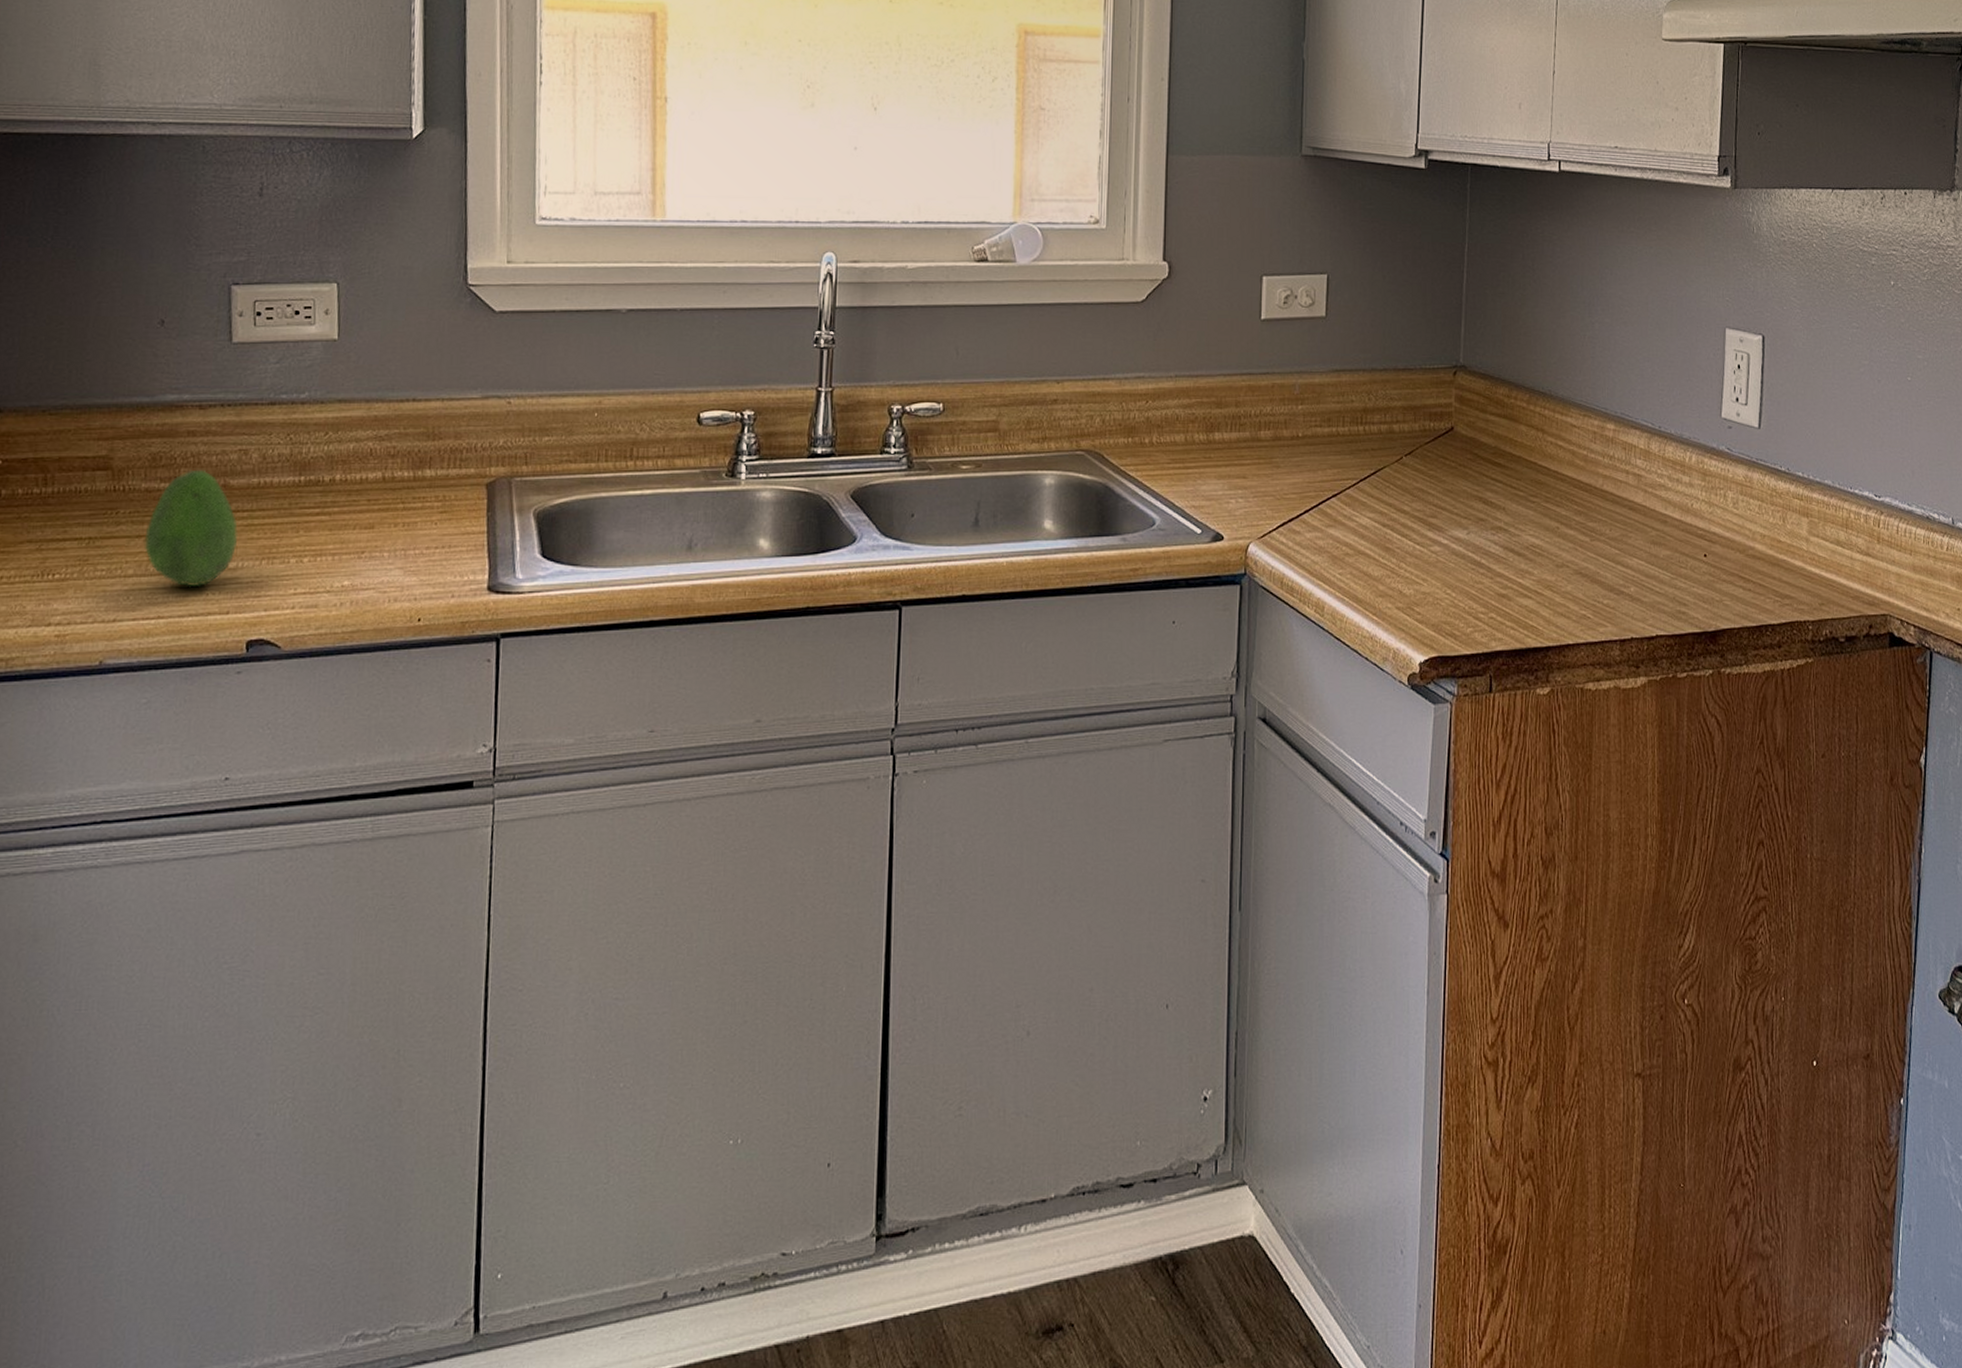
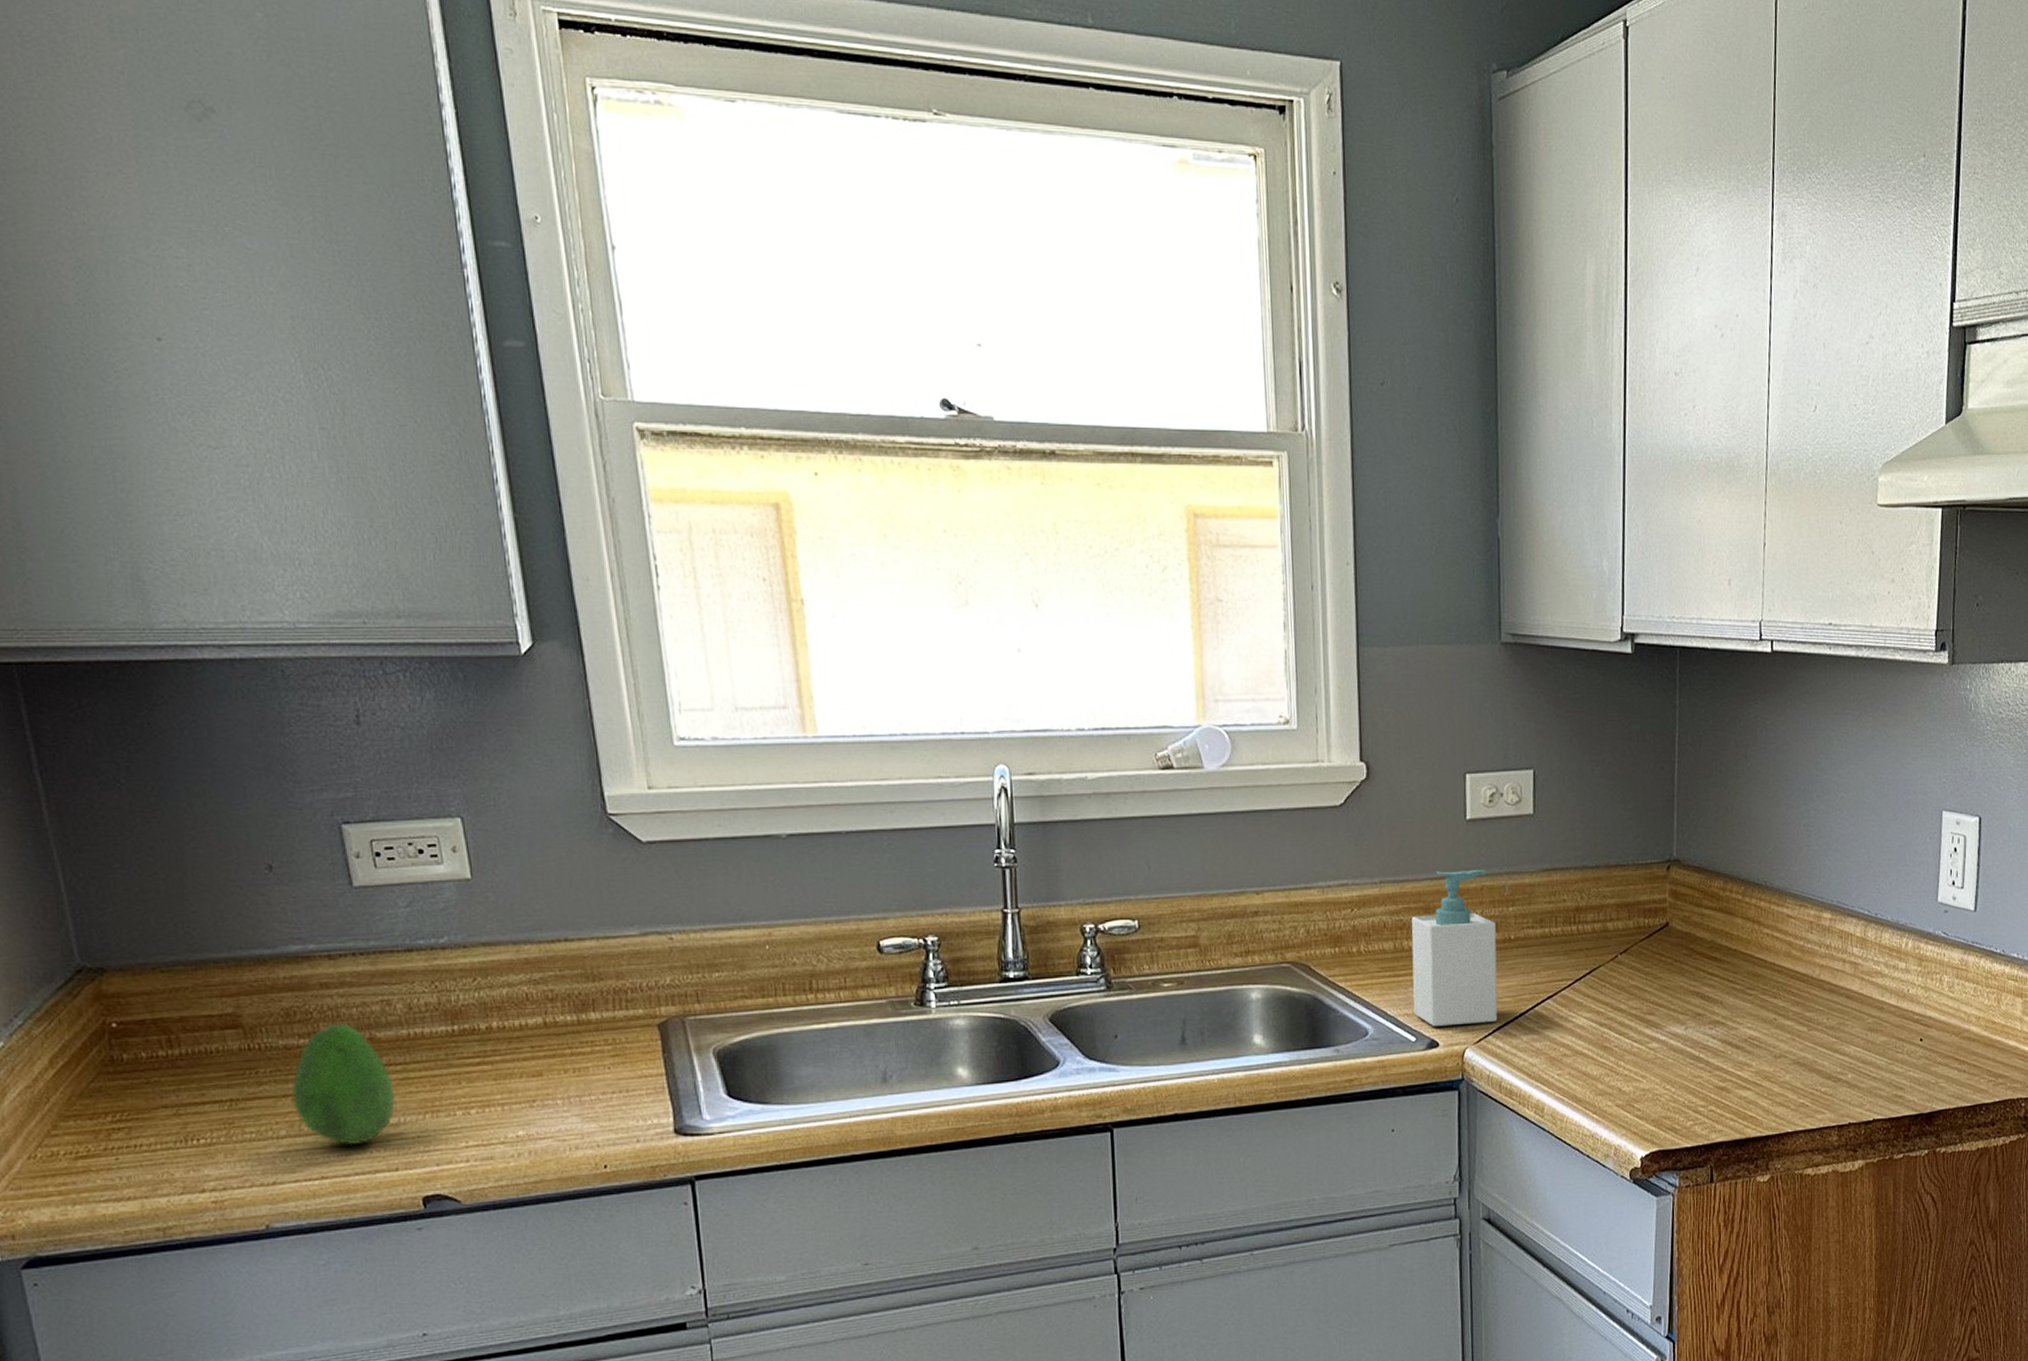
soap bottle: none [1200,368,1285,520] -> present [1411,870,1498,1027]

